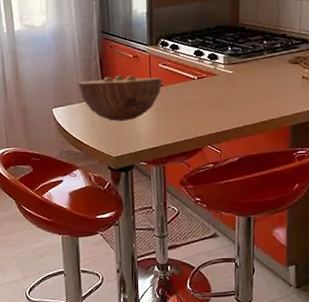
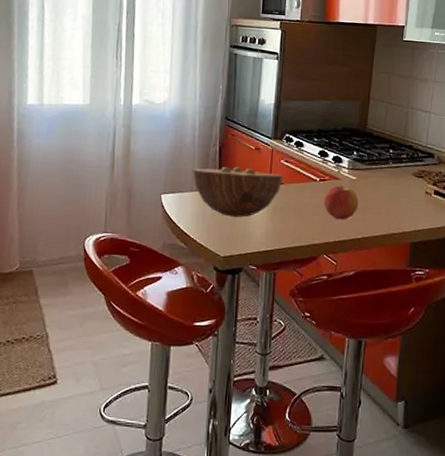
apple: none [203,80,237,112] -> present [323,185,359,220]

